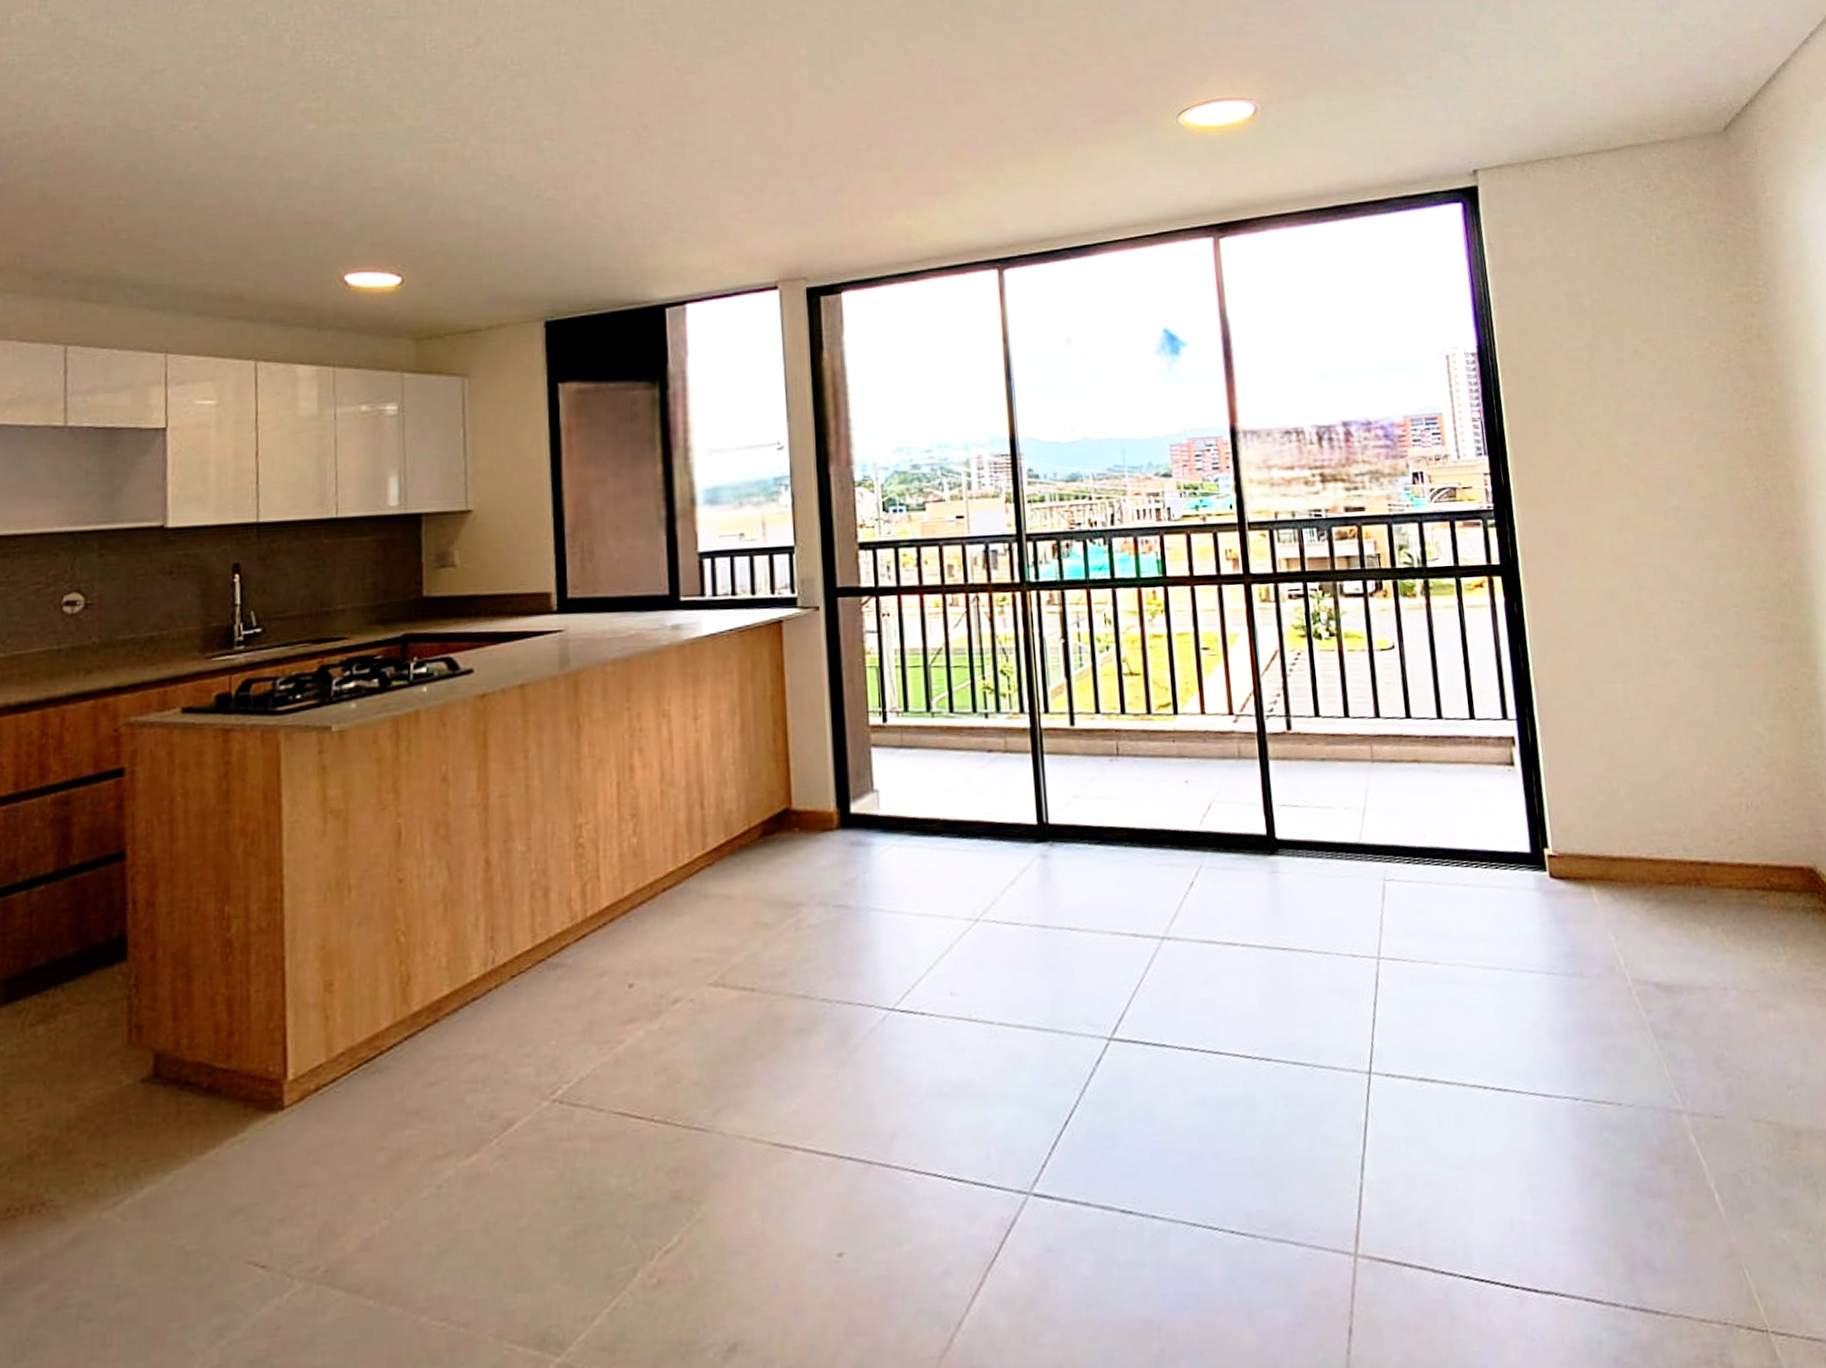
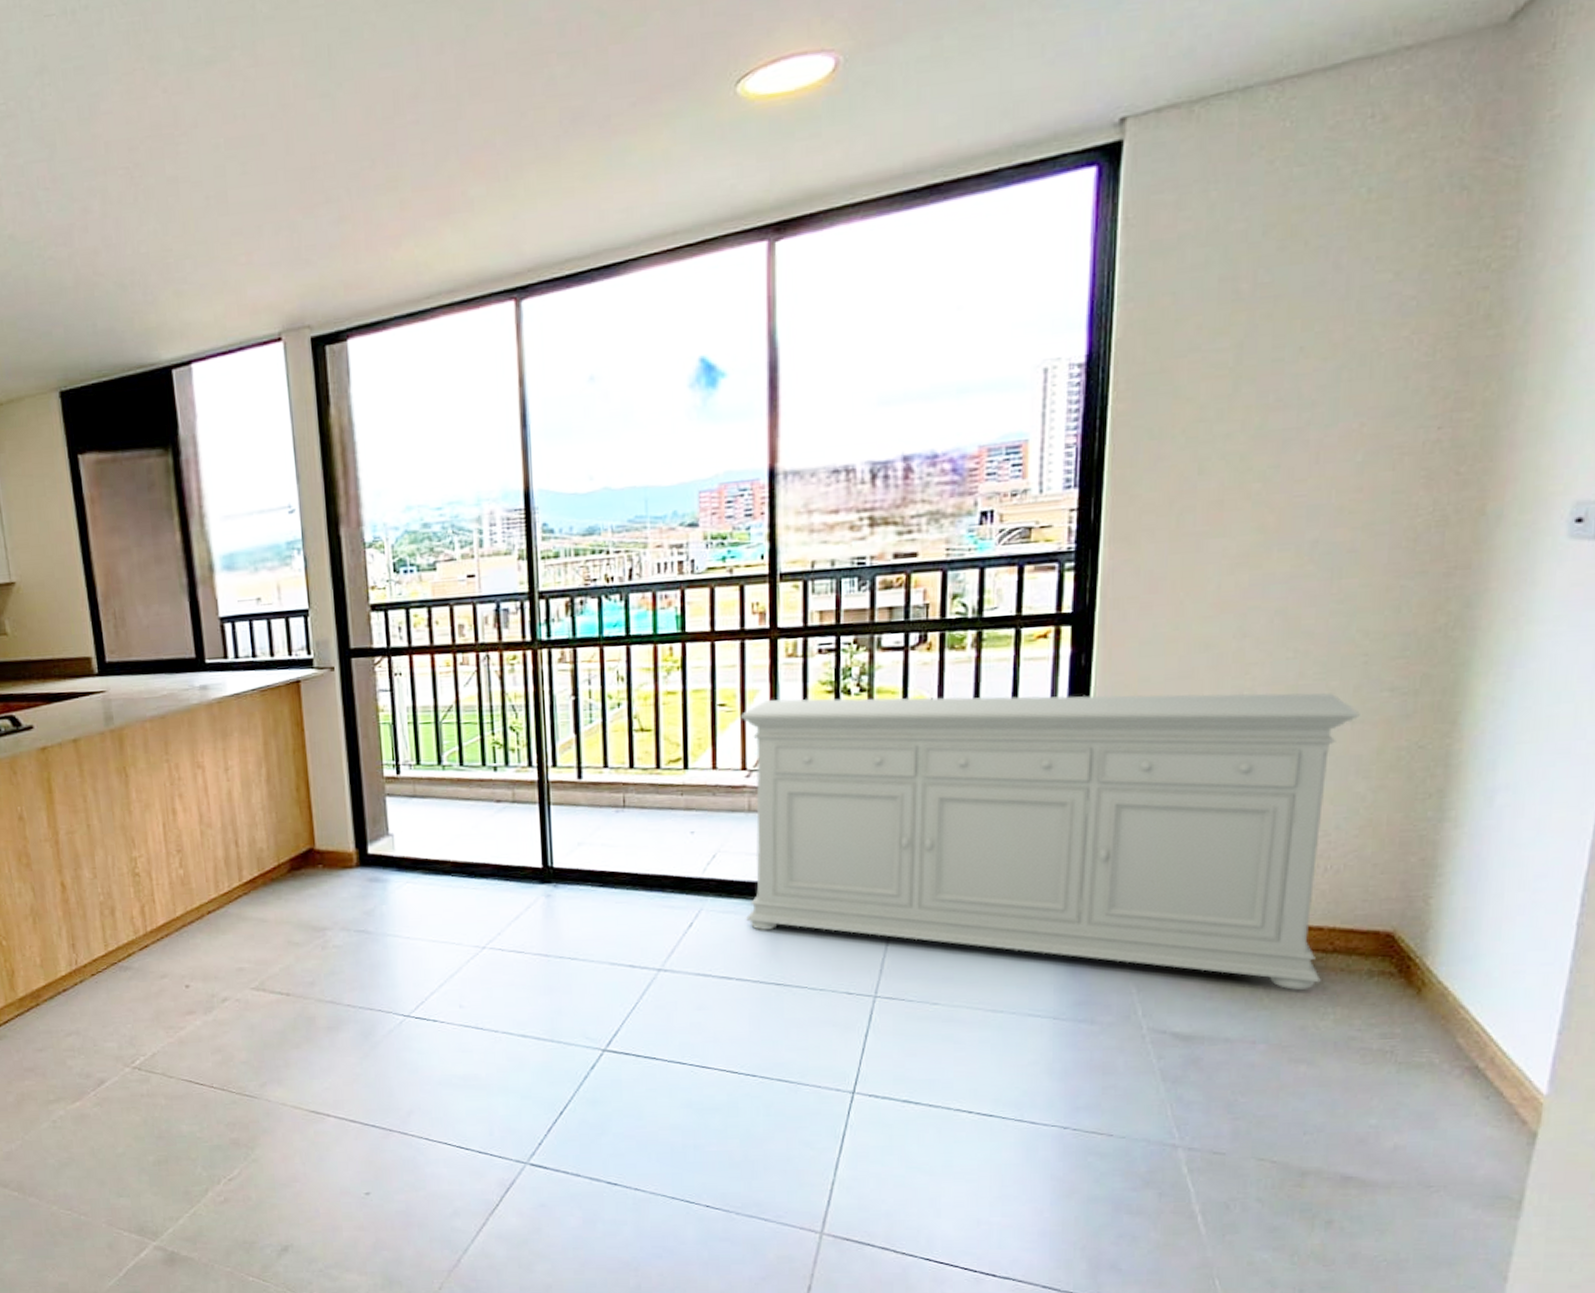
sideboard: none [1223,639,1767,931] -> present [740,693,1360,991]

